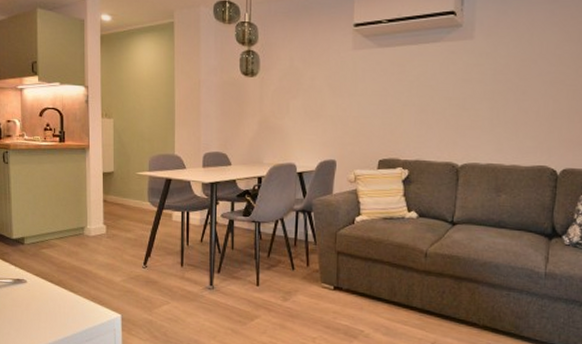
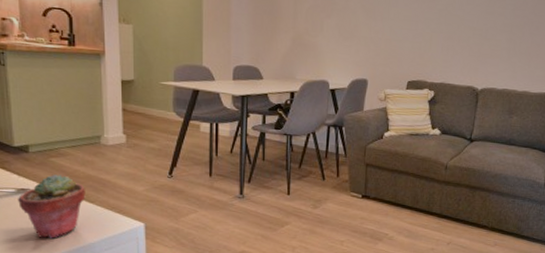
potted succulent: none [14,265,70,328] -> present [18,174,86,239]

